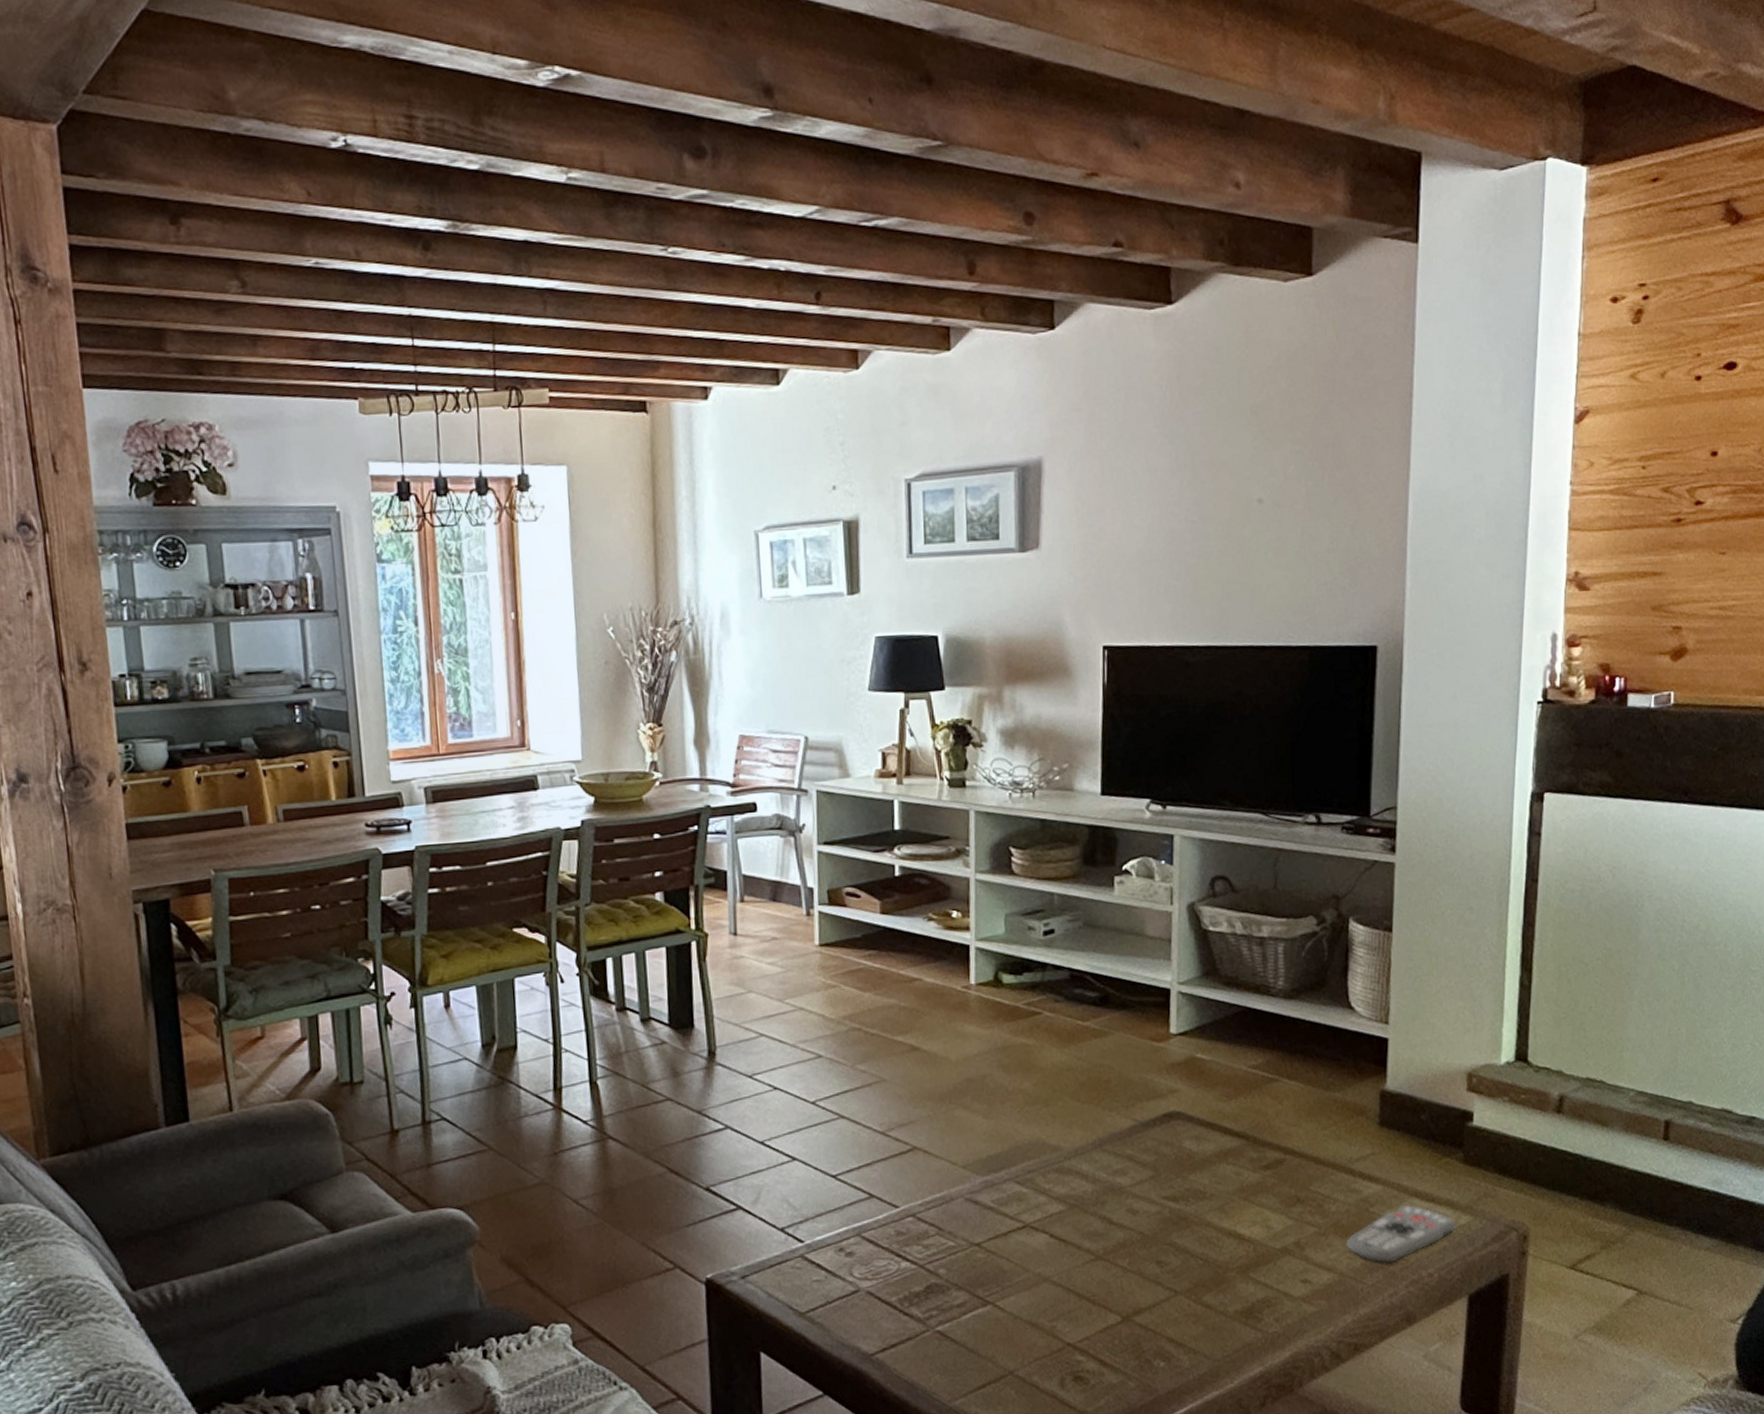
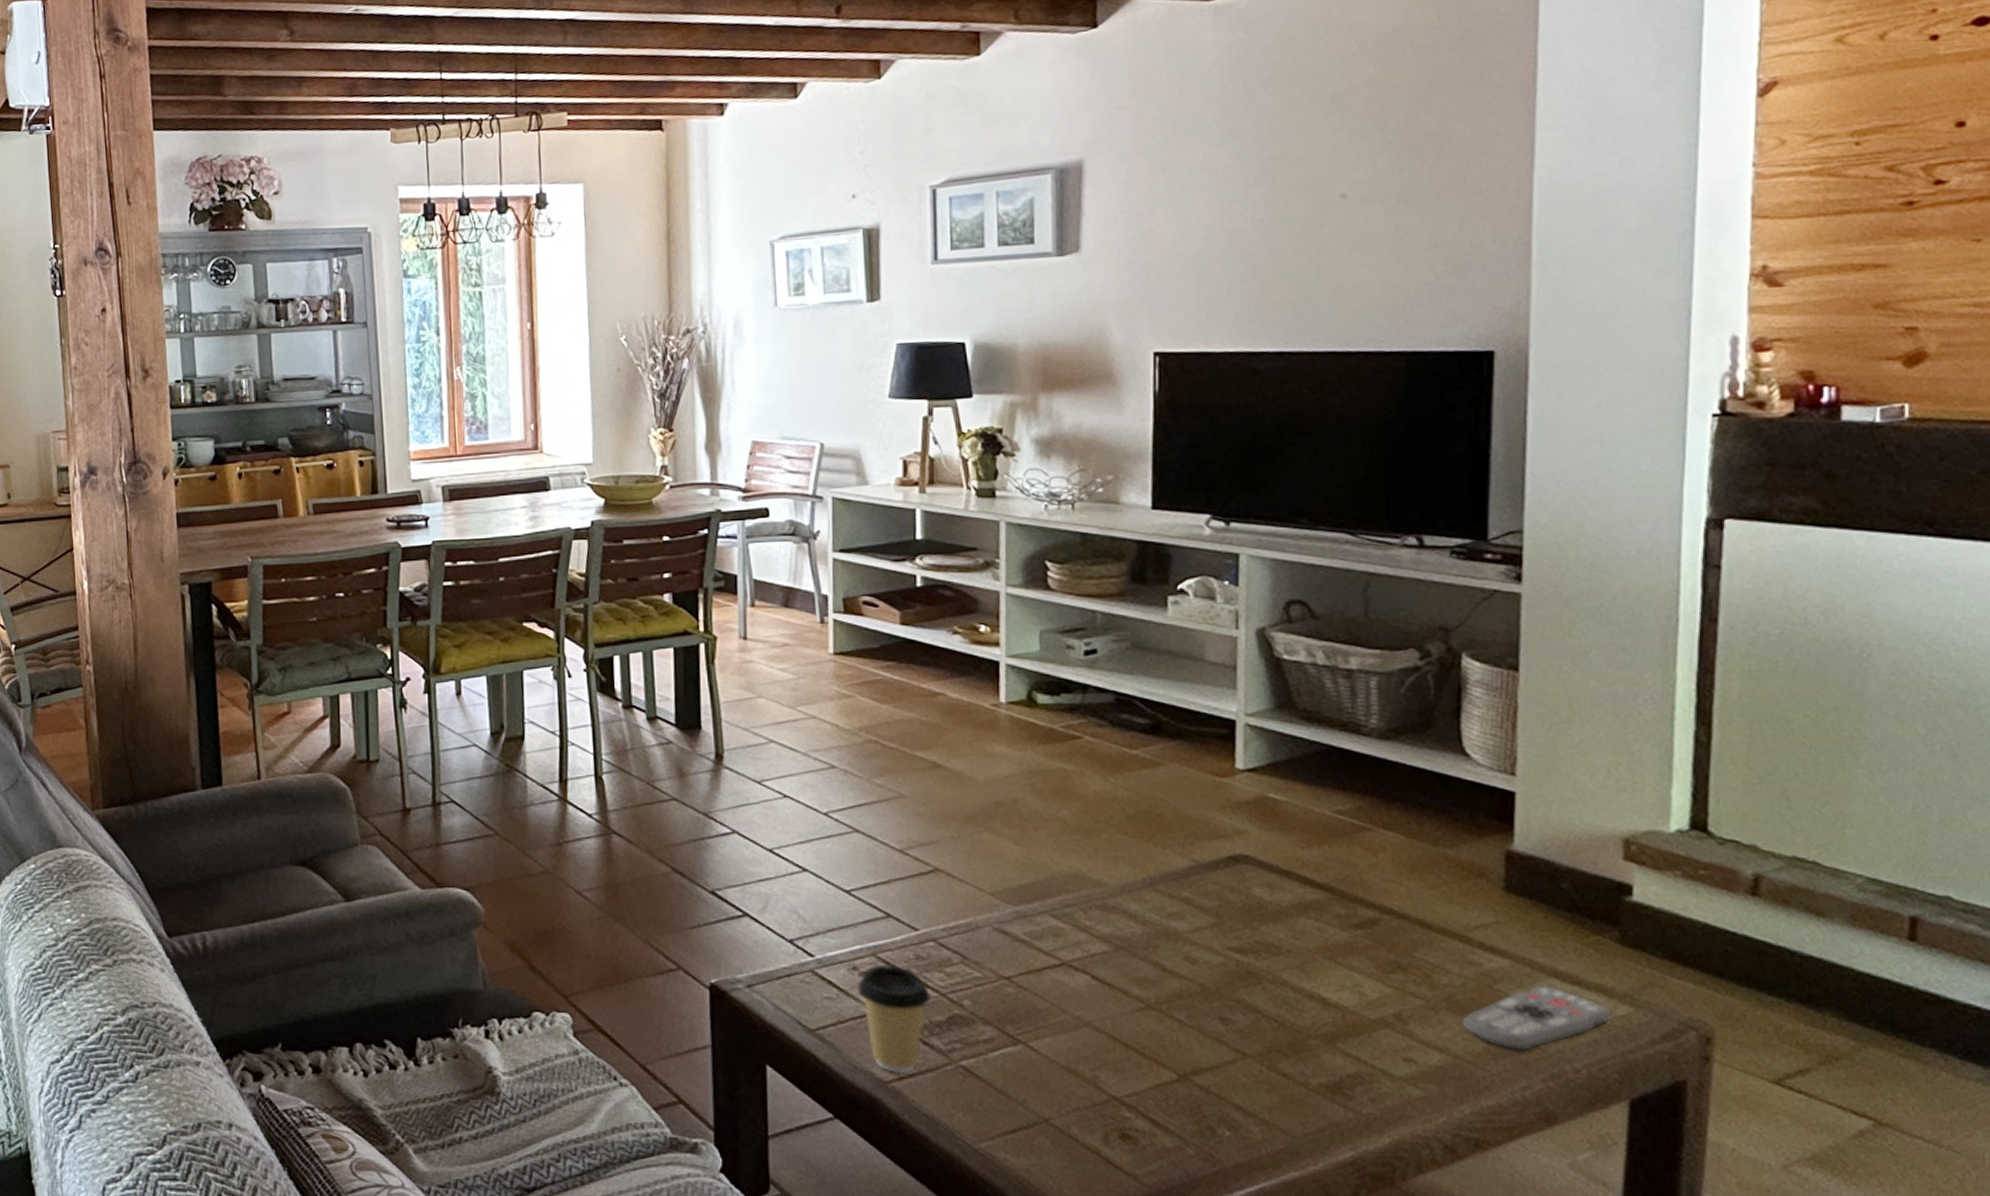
coffee cup: none [844,1243,911,1346] -> present [857,964,932,1074]

